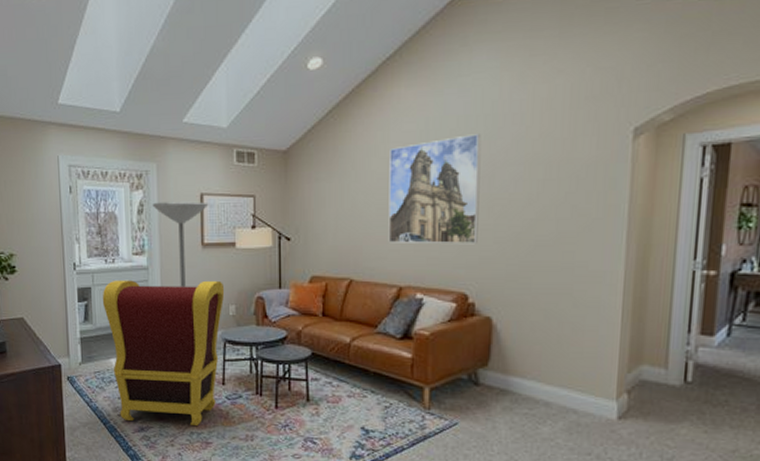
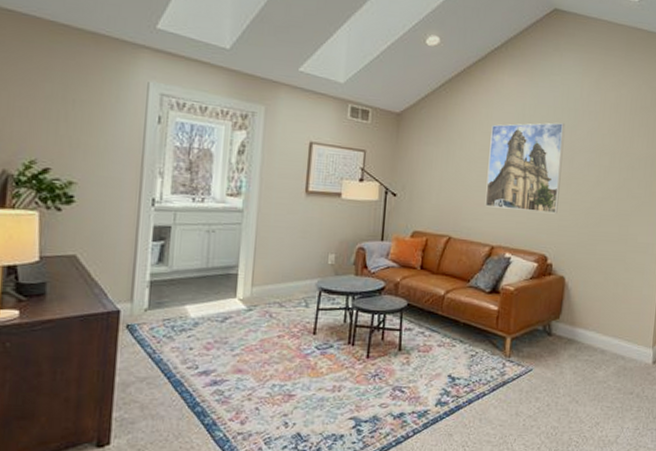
armchair: present [102,280,225,425] -> none [183,220,326,377]
floor lamp: present [152,201,209,287] -> none [255,145,318,233]

